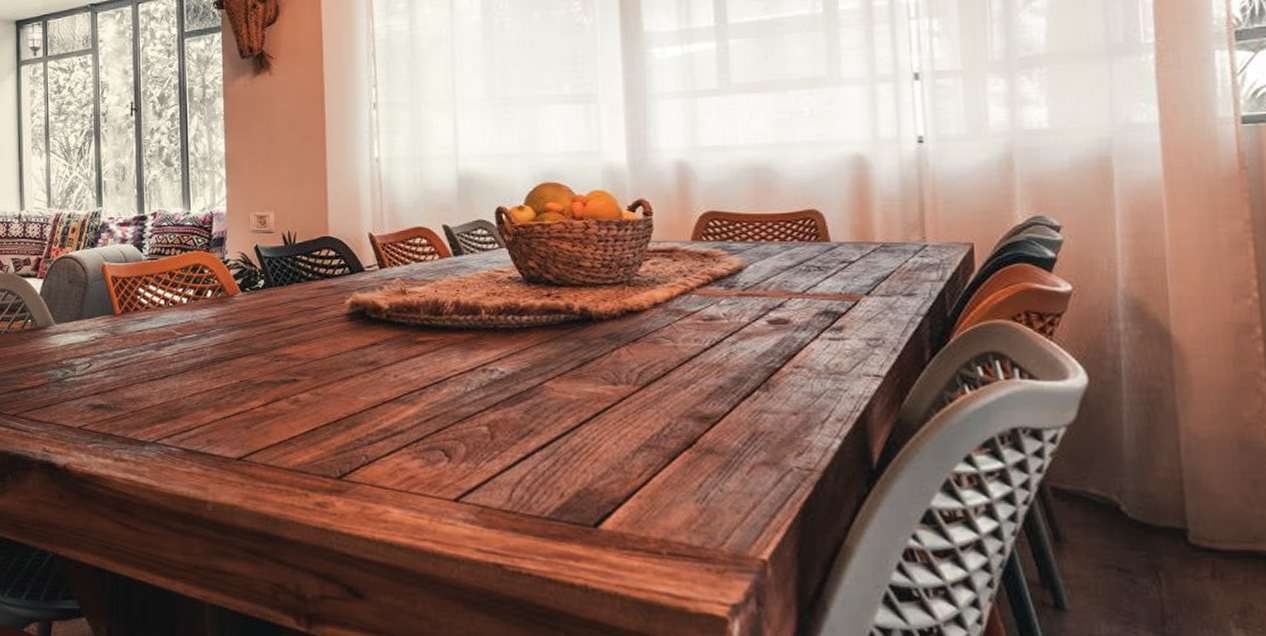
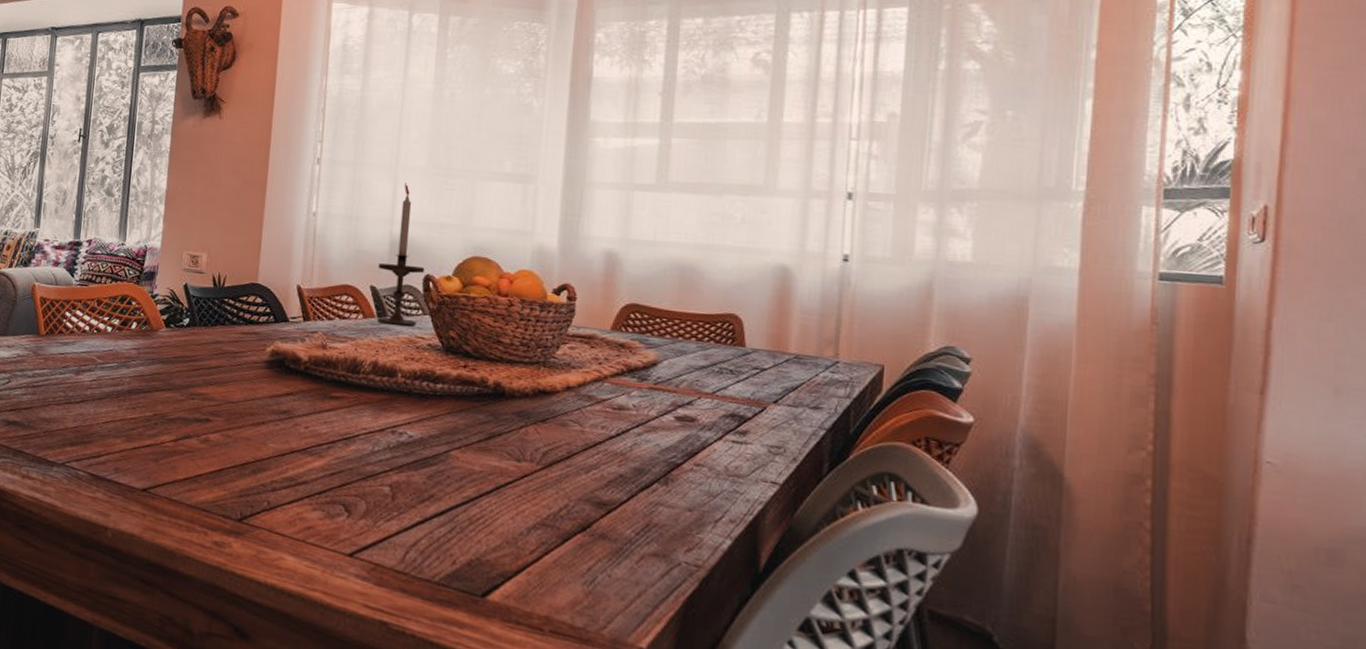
candlestick: none [448,117,496,263] -> present [376,183,426,328]

